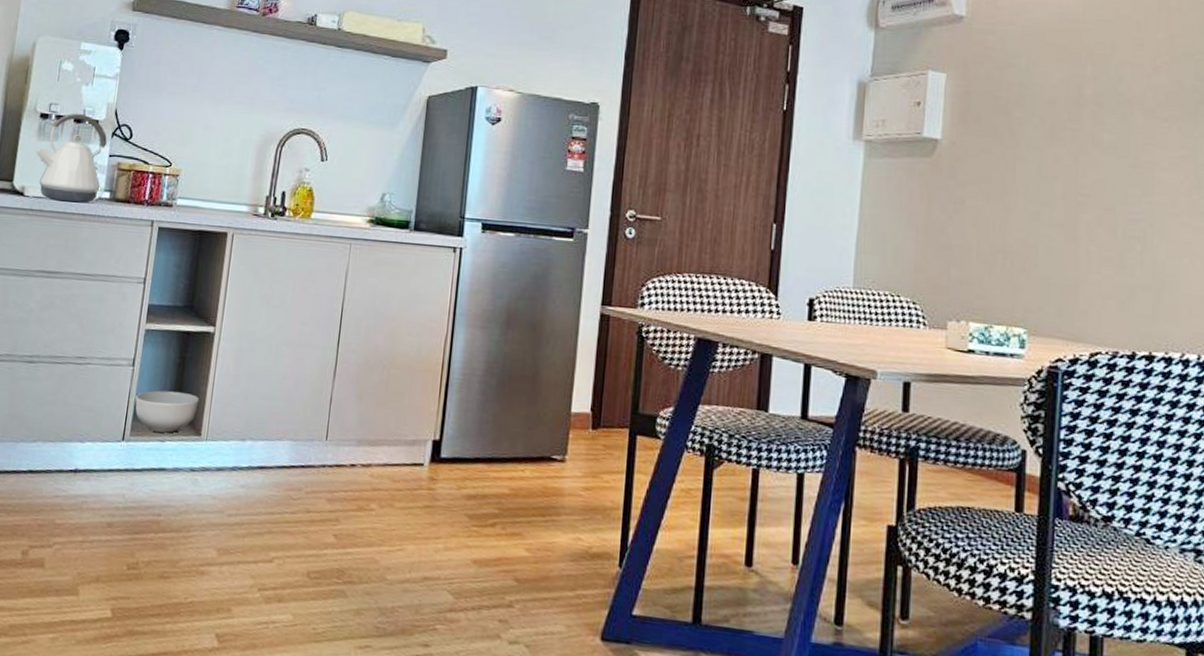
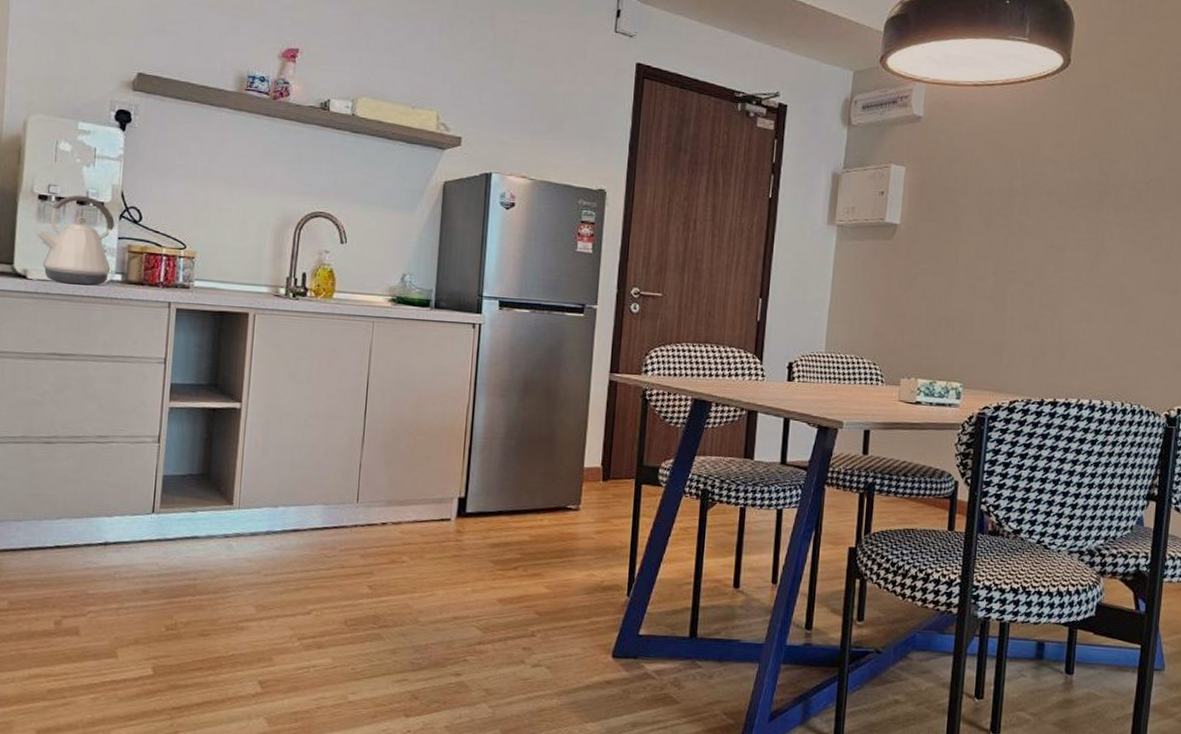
bowl: present [135,390,200,433] -> none [163,464,229,504]

